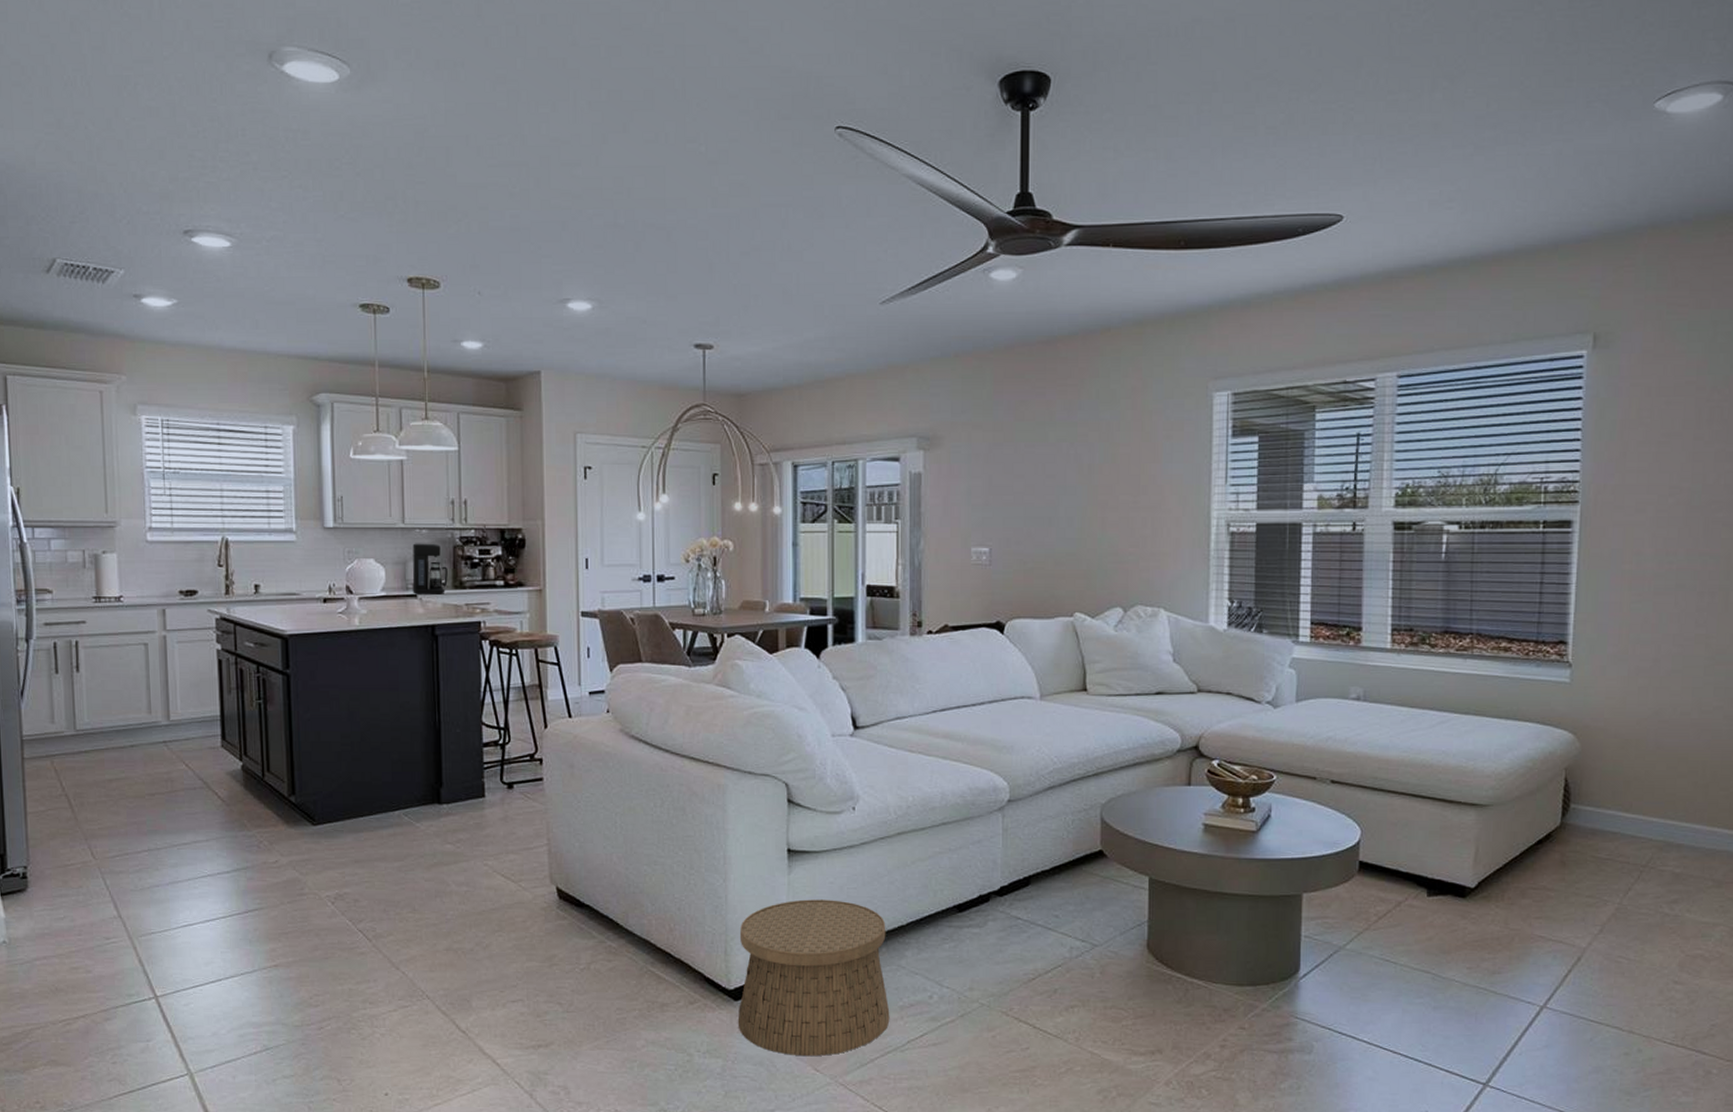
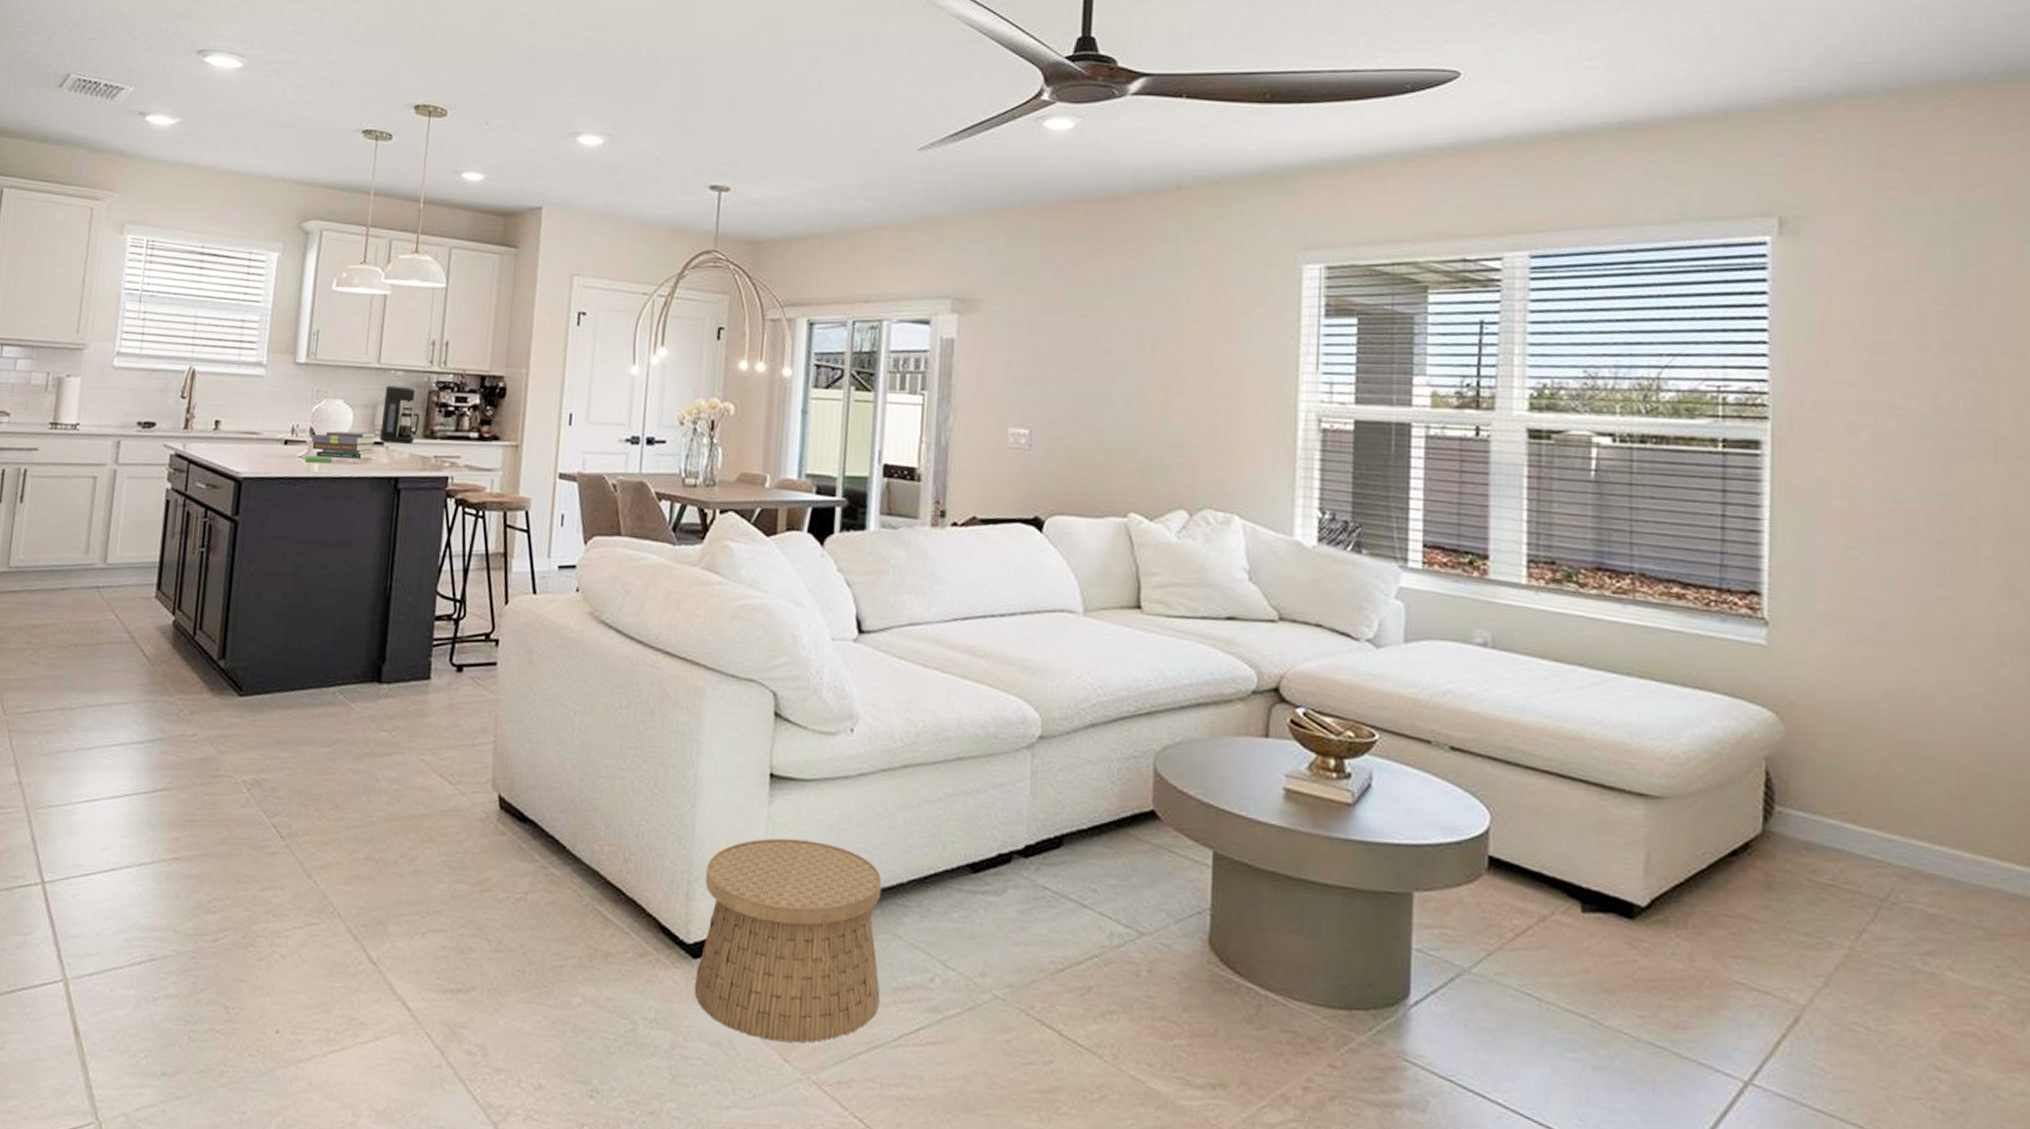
books: none [344,587,413,617] -> present [304,431,378,466]

